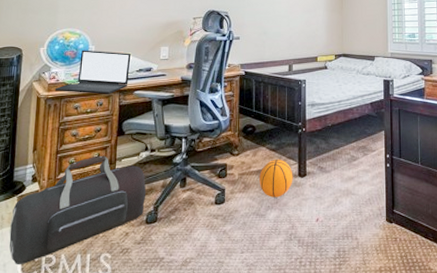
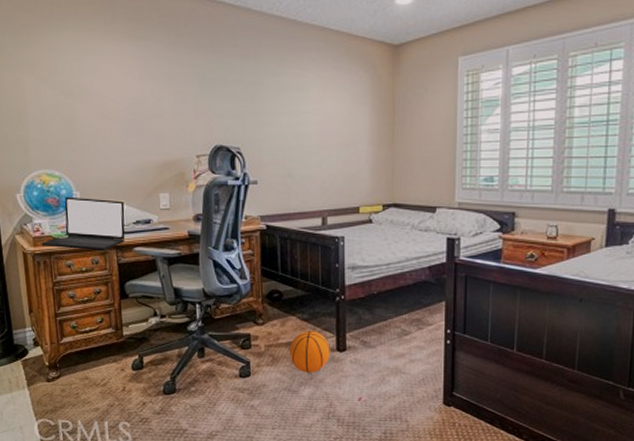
duffel bag: present [9,155,147,264] -> none [18,320,161,428]

